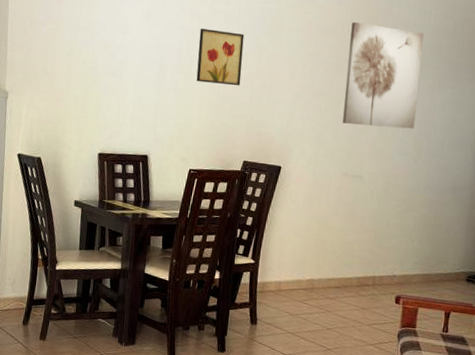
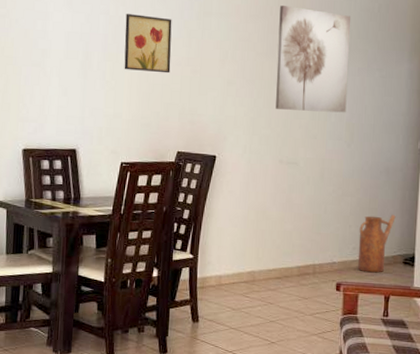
watering can: none [418,231,461,289] -> present [357,215,396,273]

